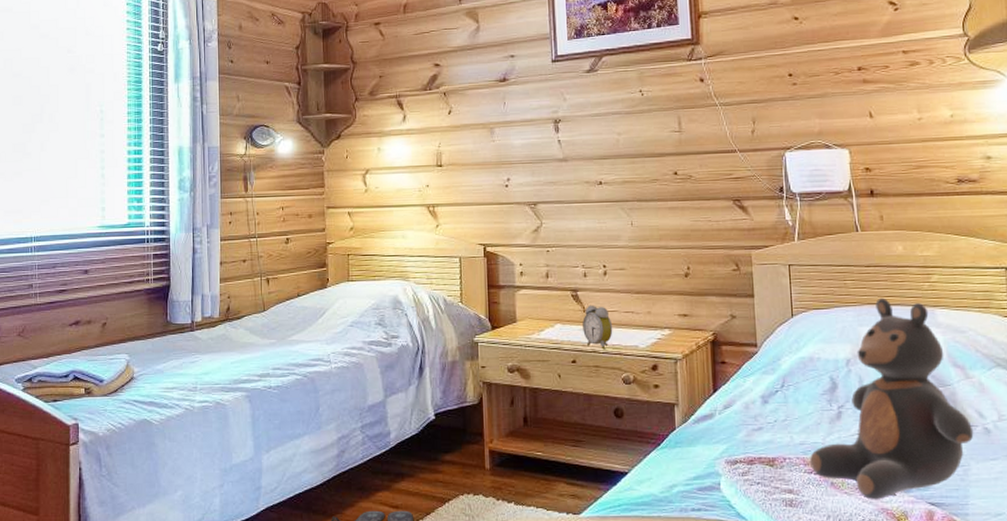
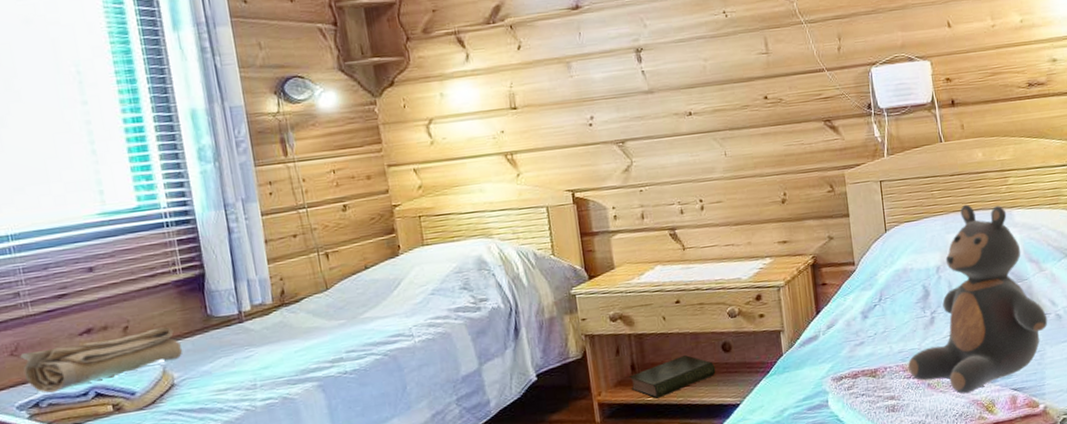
towel: none [25,327,144,372] -> present [20,326,183,394]
book: none [520,414,606,454] -> present [628,354,716,399]
alarm clock: present [583,305,613,350] -> none [683,241,715,286]

